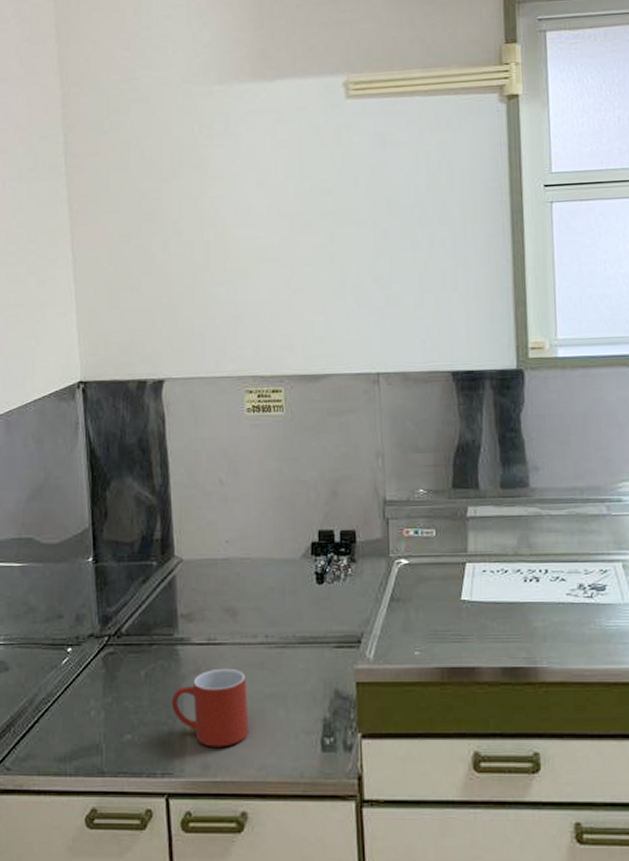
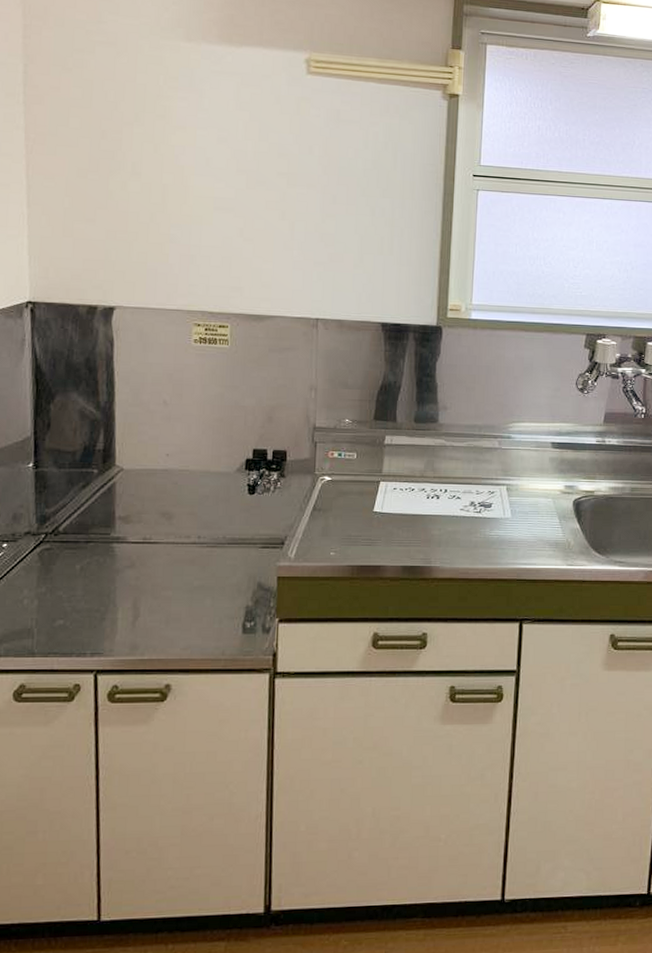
mug: present [171,668,249,747] -> none [104,563,178,630]

